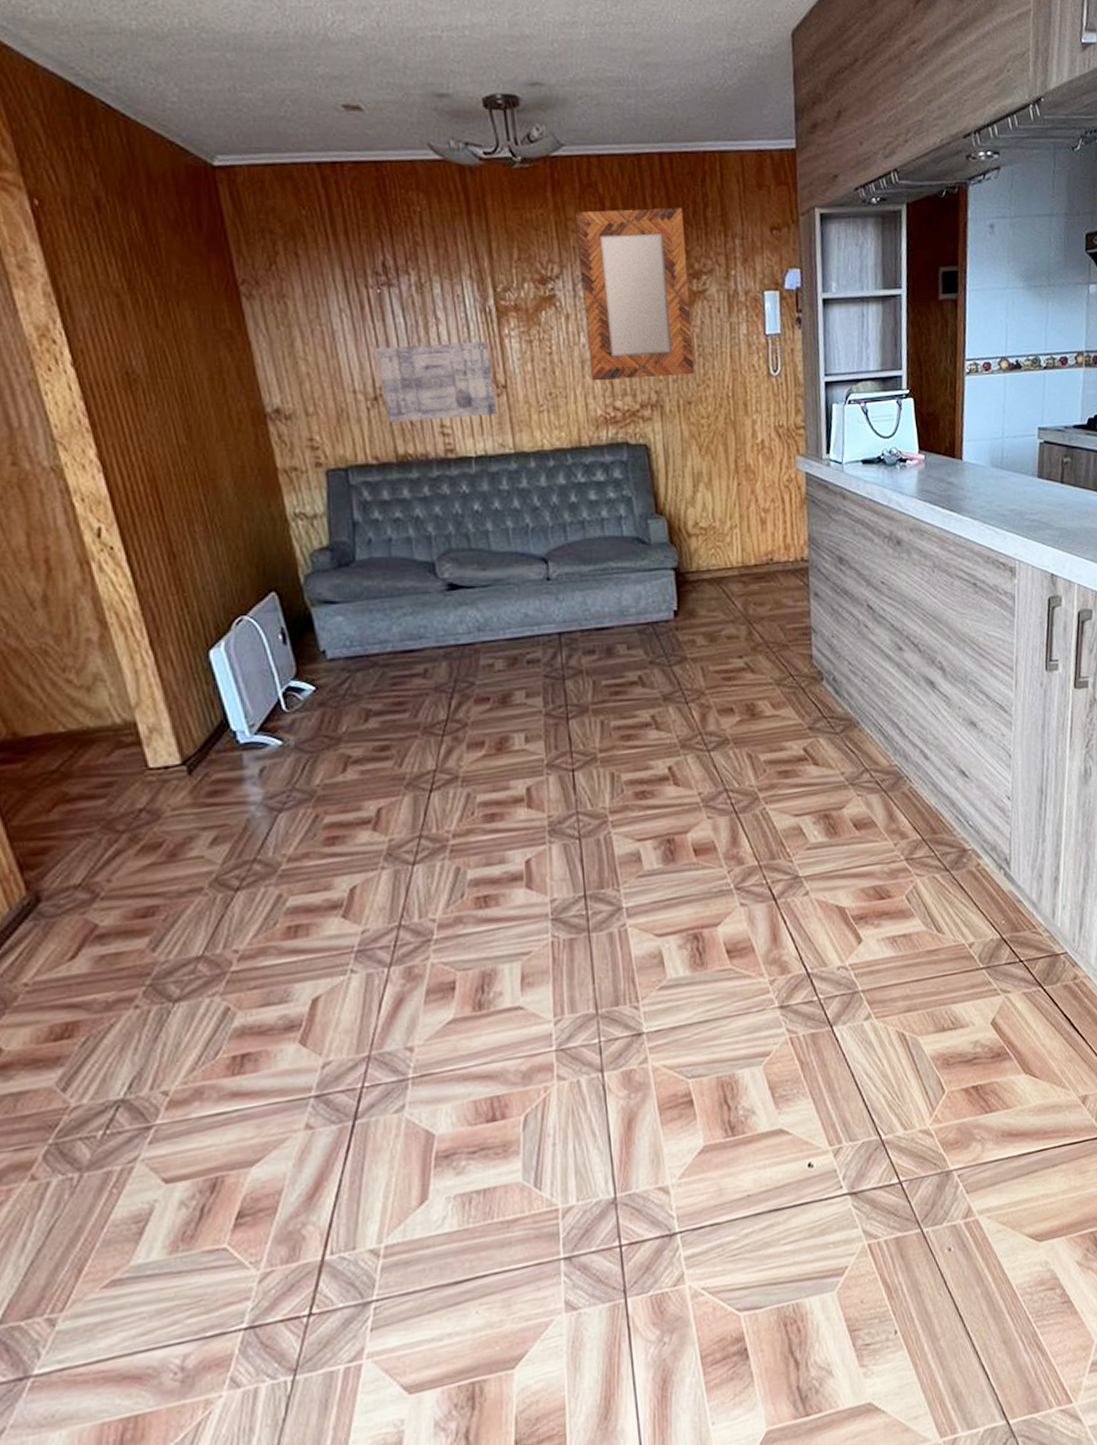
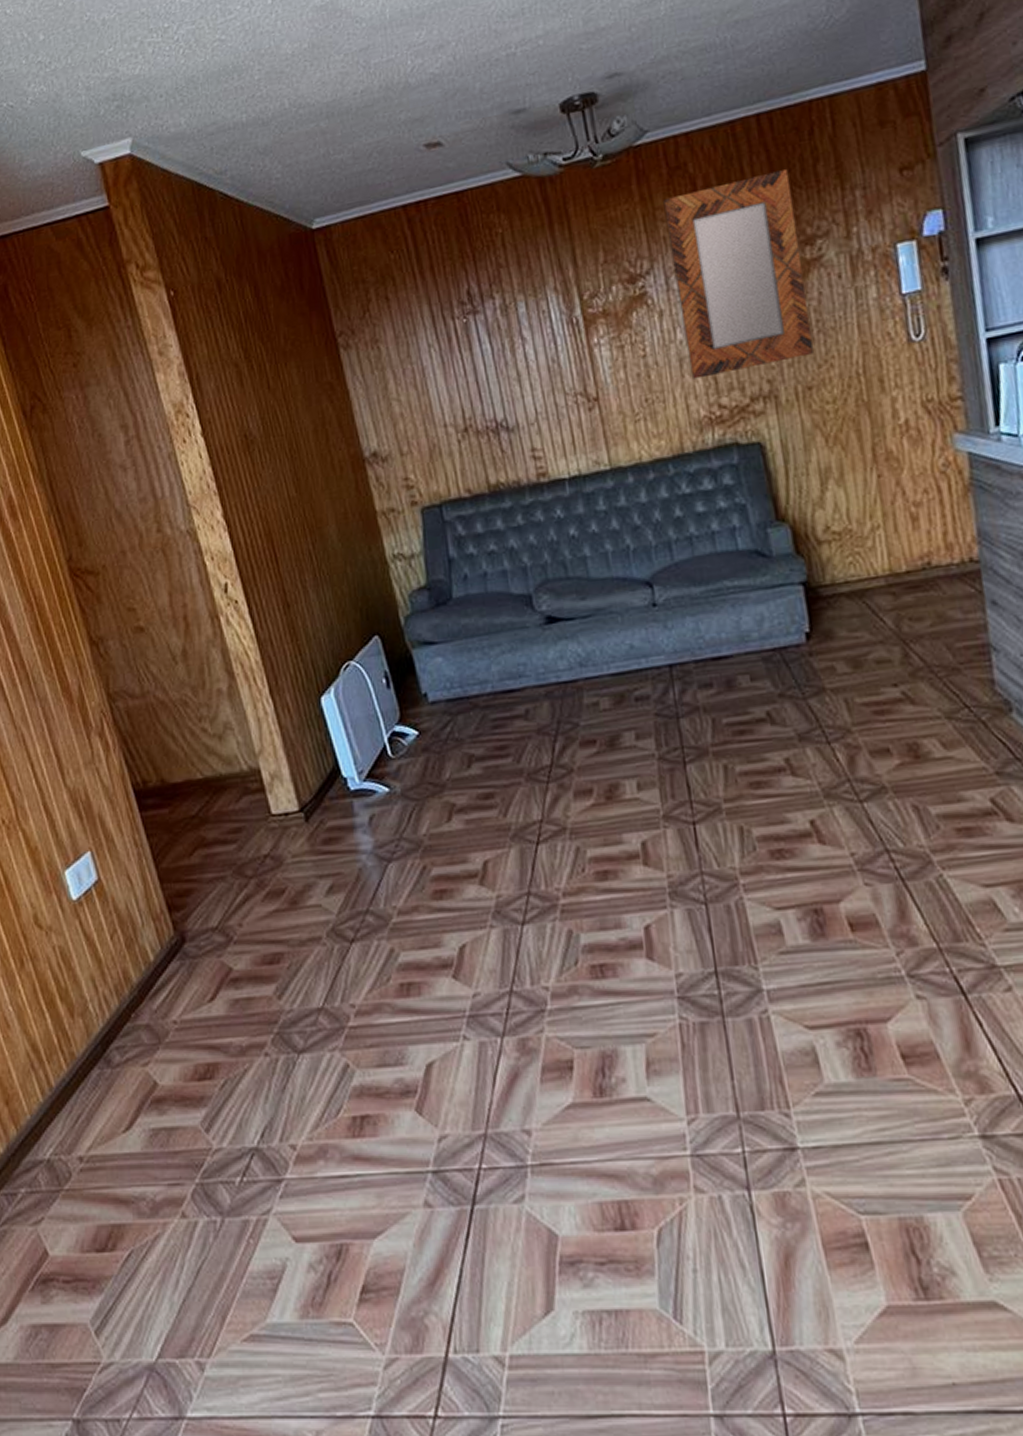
wall art: present [375,342,497,422] -> none [464,354,589,452]

